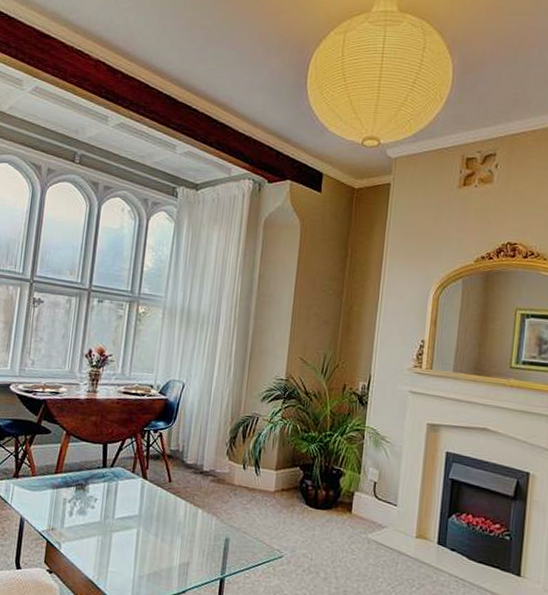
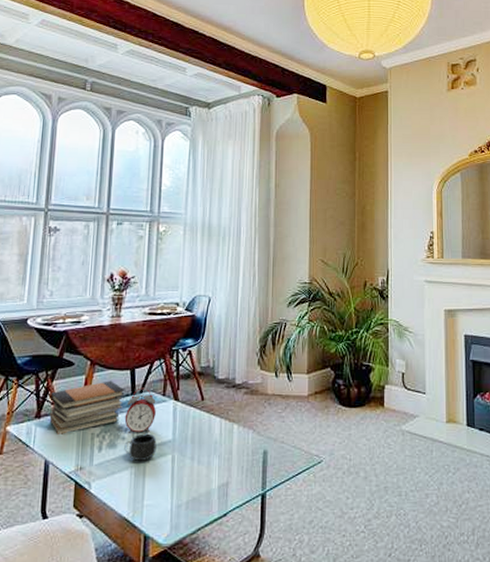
book stack: none [26,451,97,496] -> present [49,381,125,434]
mug: none [93,505,124,531] -> present [124,433,157,462]
alarm clock: none [94,462,126,505] -> present [124,387,156,433]

